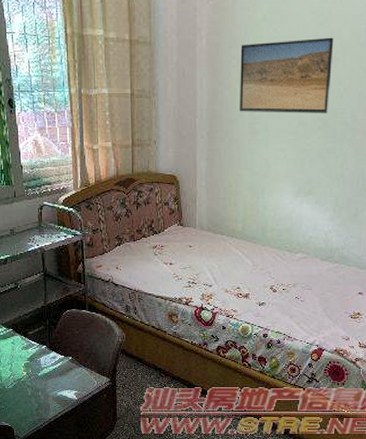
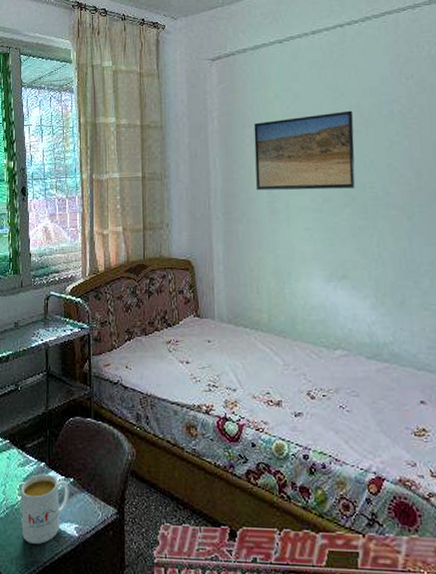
mug: none [25,355,69,406] -> present [20,474,69,544]

